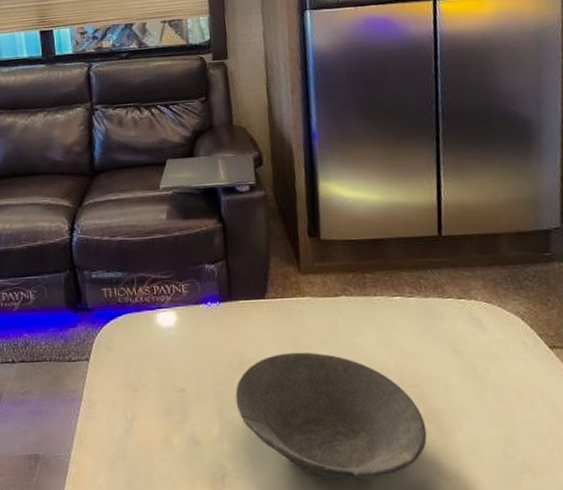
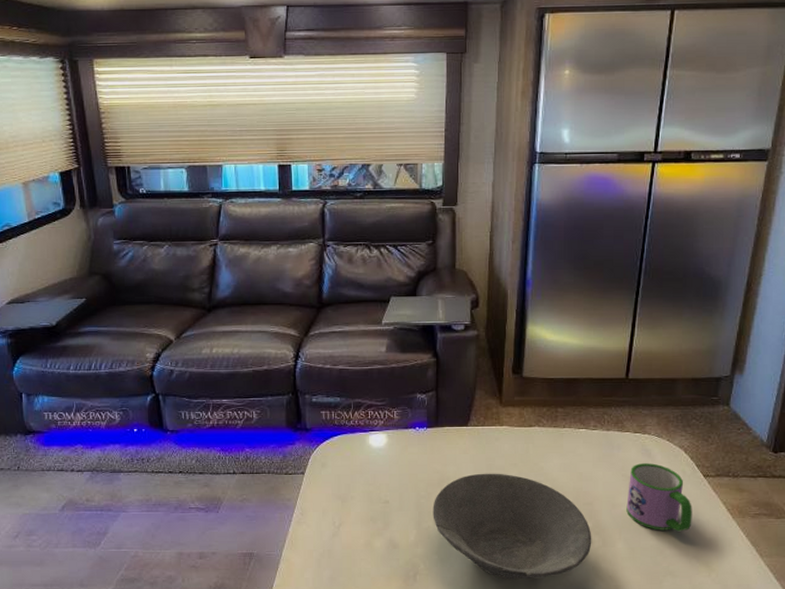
mug: none [460,334,545,417] -> present [626,463,692,532]

